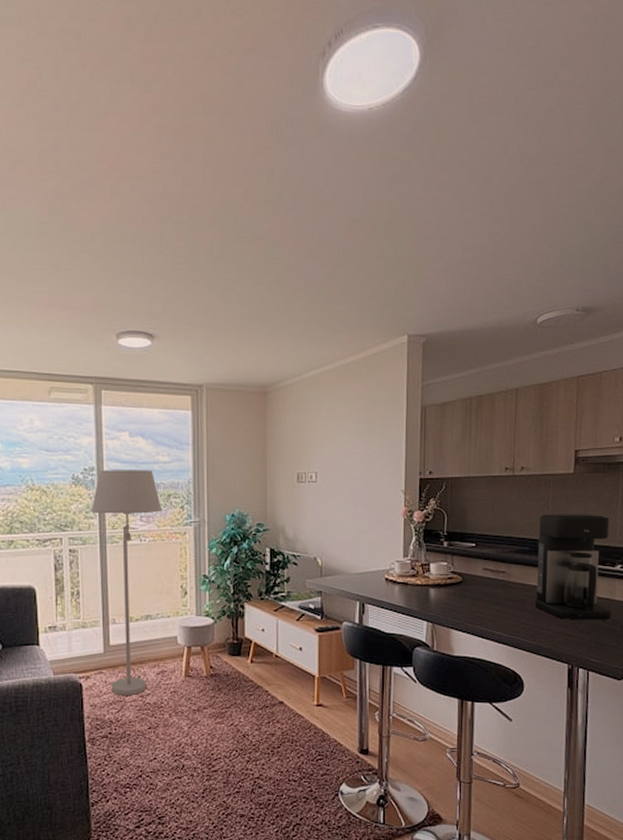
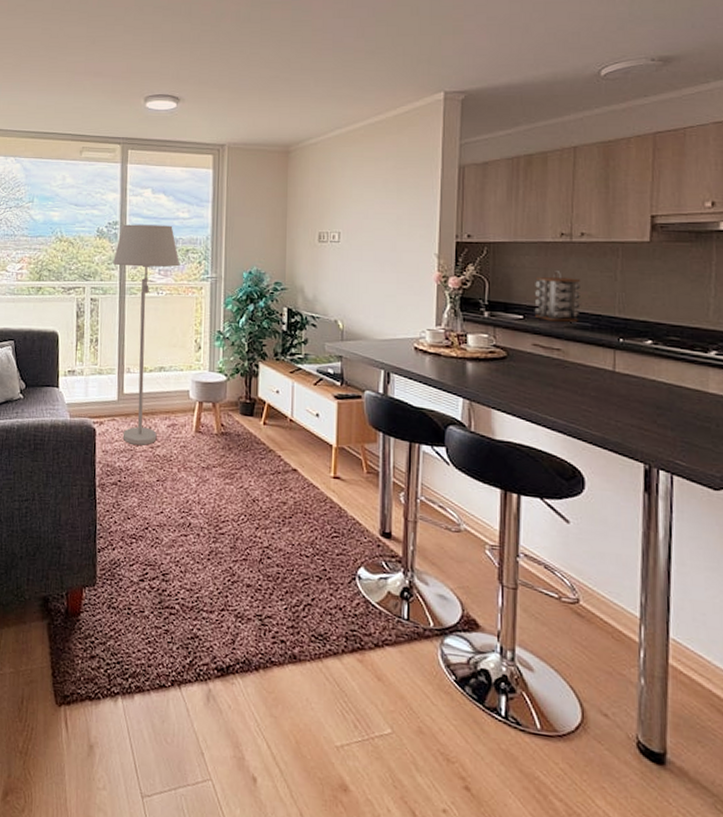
spice rack: none [484,502,521,548] -> present [534,271,580,323]
coffee maker: present [535,514,611,620] -> none [599,287,703,416]

